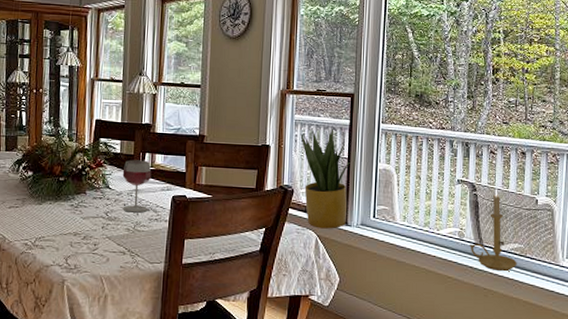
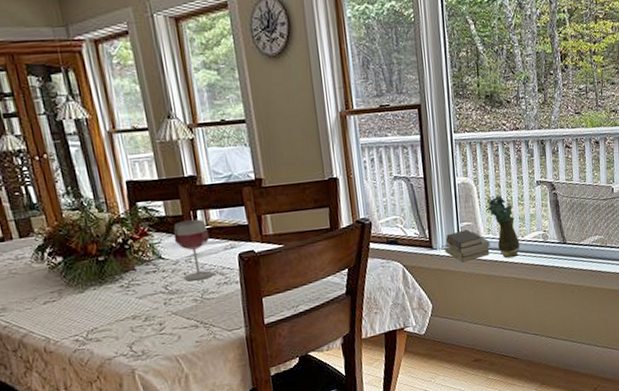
planter: present [300,127,351,229] -> none [369,147,432,259]
books: none [358,213,404,244] -> present [444,229,490,263]
vase: none [406,184,435,249] -> present [487,193,520,259]
candle holder: present [470,189,517,272] -> none [554,184,599,266]

